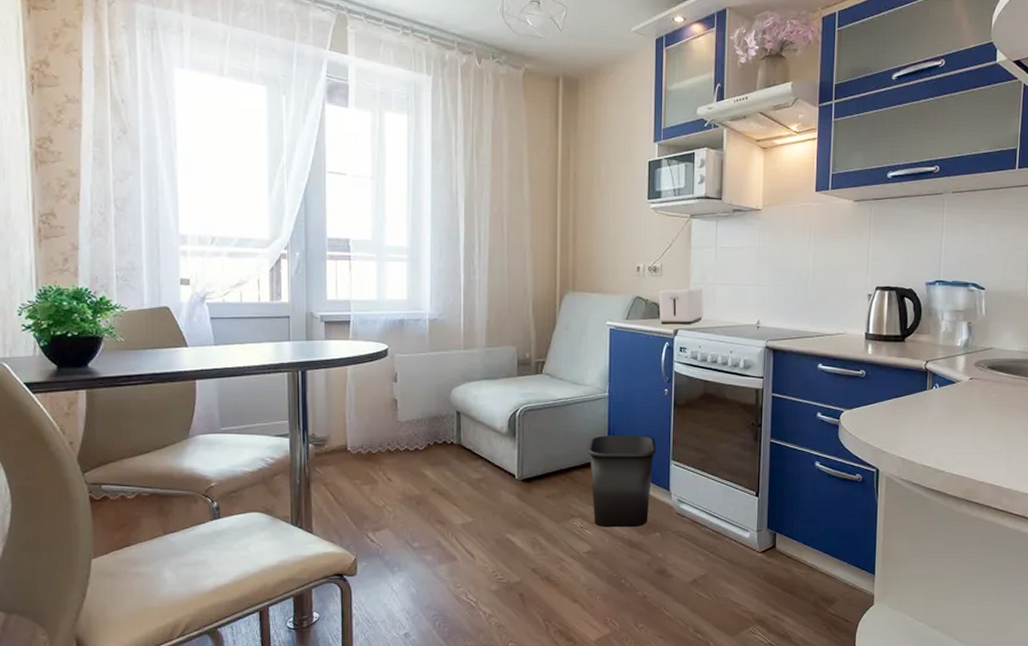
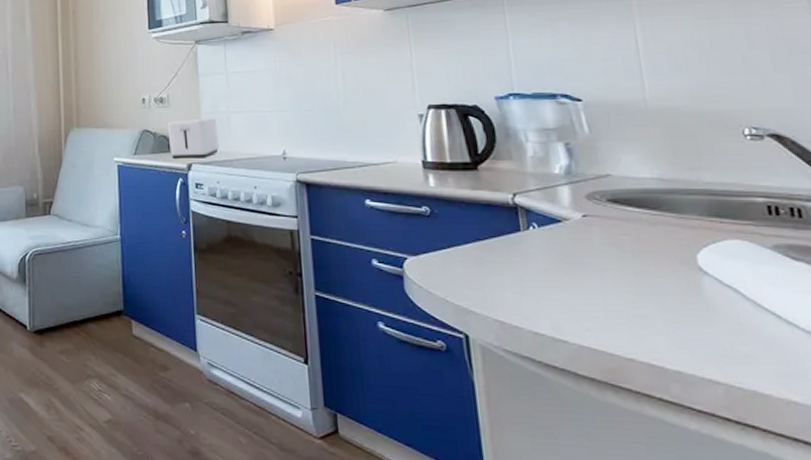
waste bin: present [587,435,657,527] -> none [101,283,179,394]

